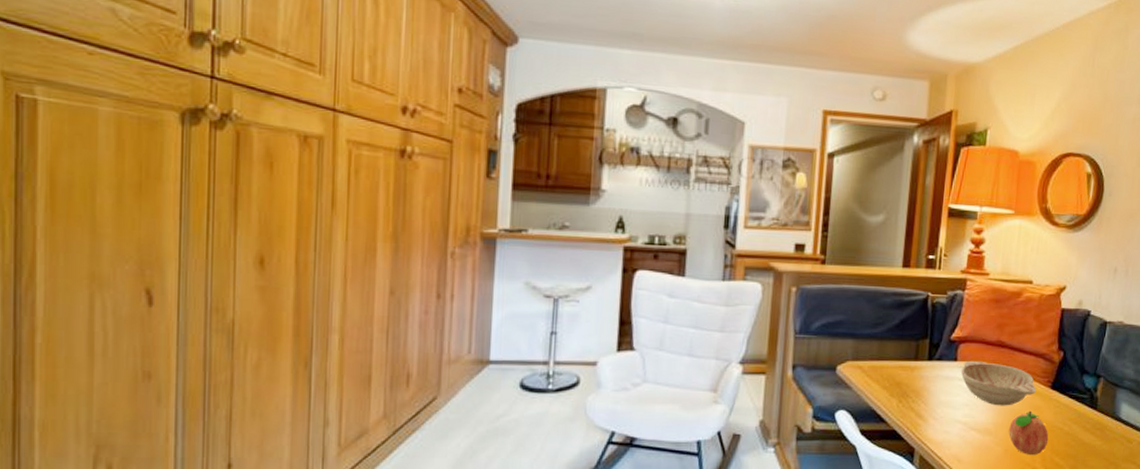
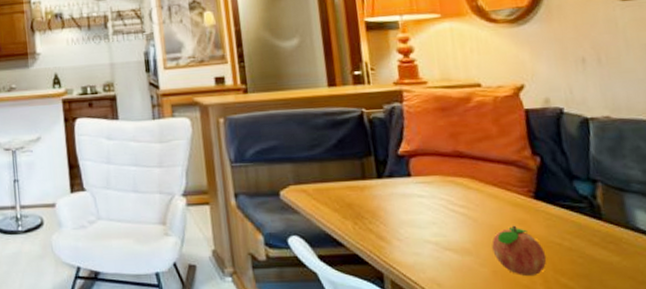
decorative bowl: present [960,360,1037,406] -> none [417,174,517,222]

